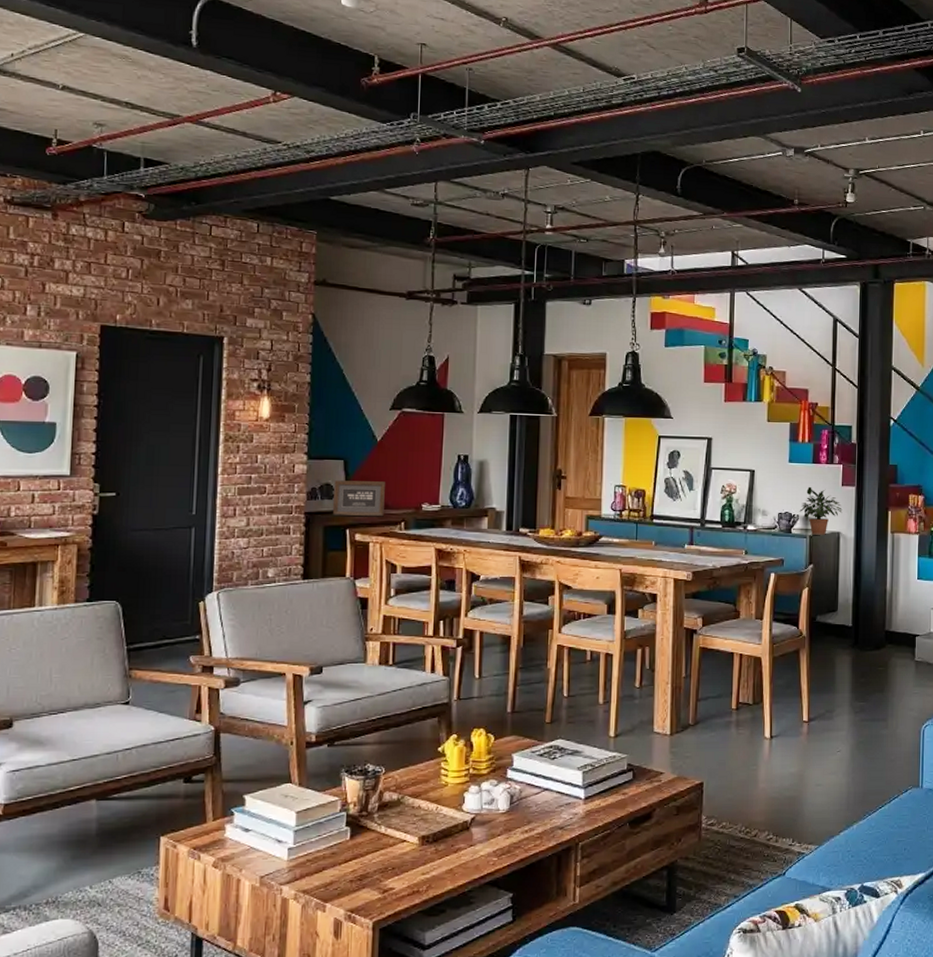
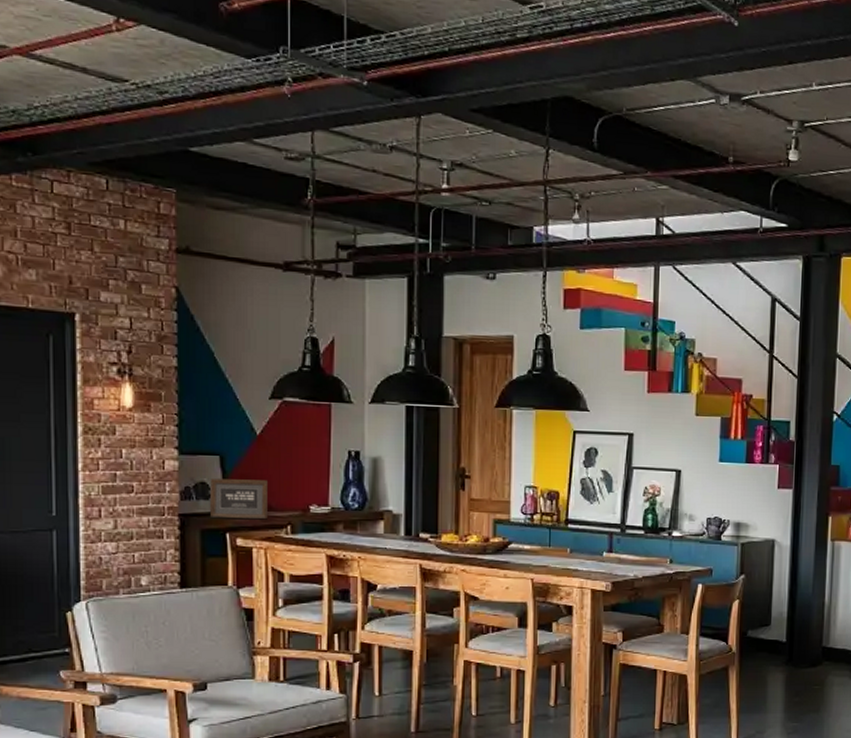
potted plant: present [799,486,842,536] -> none [730,488,778,544]

